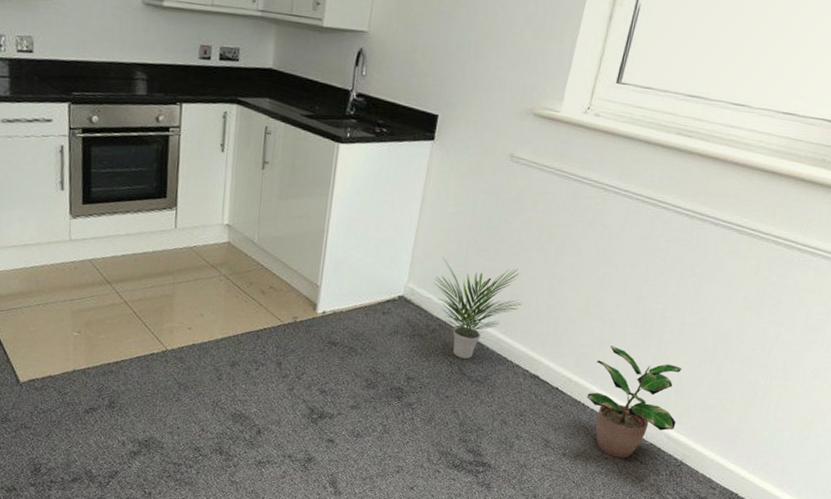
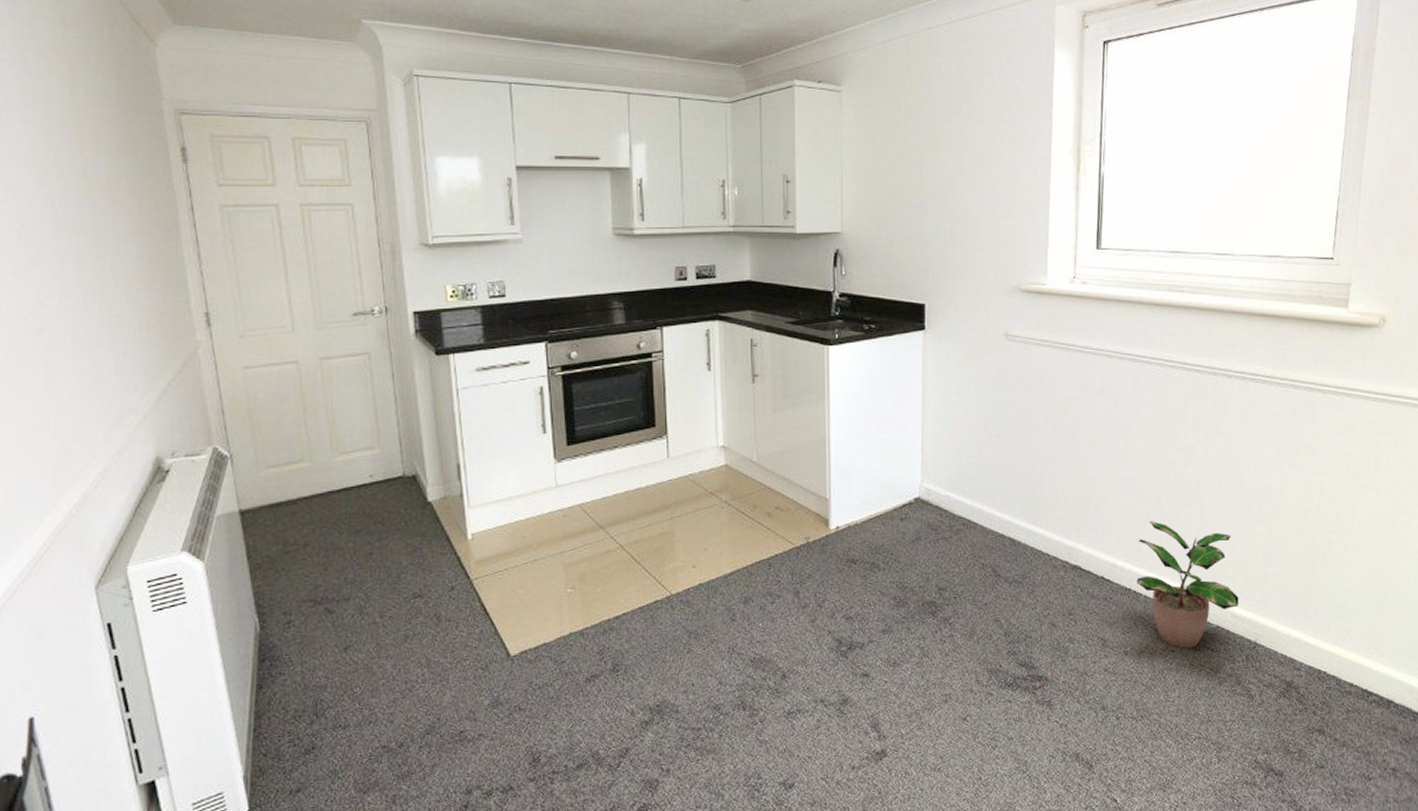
potted plant: present [433,257,522,360] -> none [949,449,1046,559]

